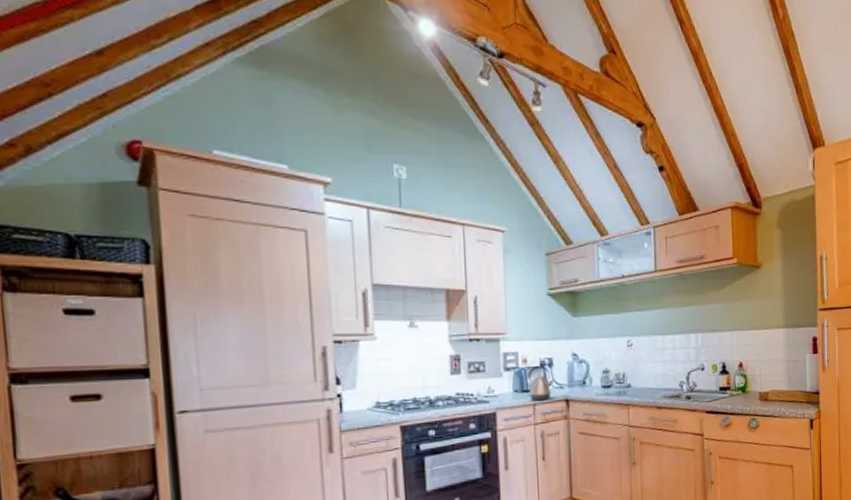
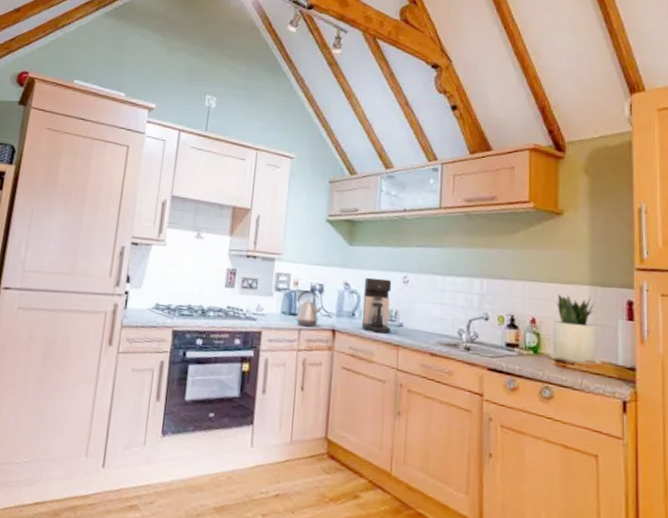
coffee maker: none [591,345,620,397] -> present [361,277,392,334]
planter: none [754,338,794,397] -> present [548,294,602,367]

